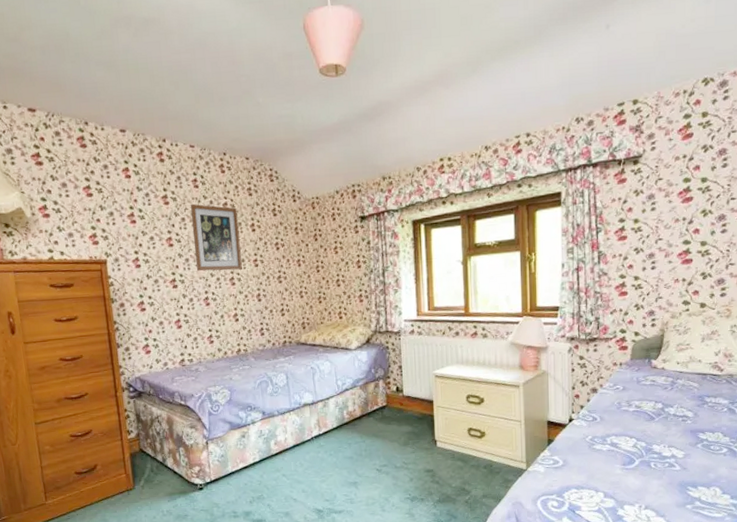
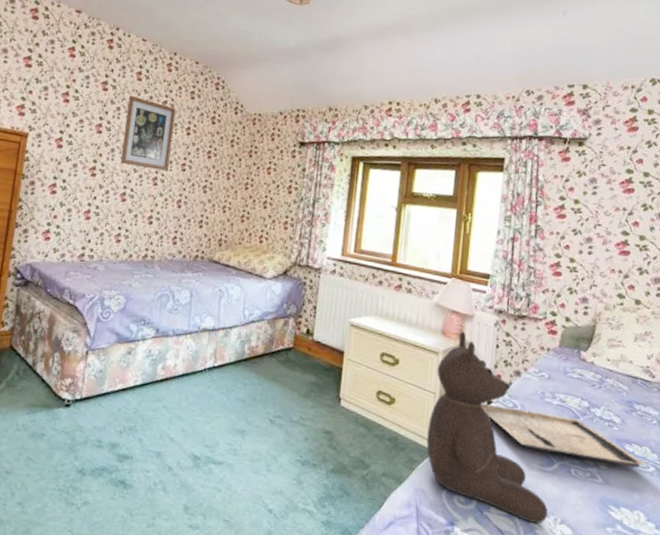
teddy bear: none [518,362,633,513] -> present [426,331,548,524]
tray: none [563,420,721,453] -> present [480,403,648,469]

